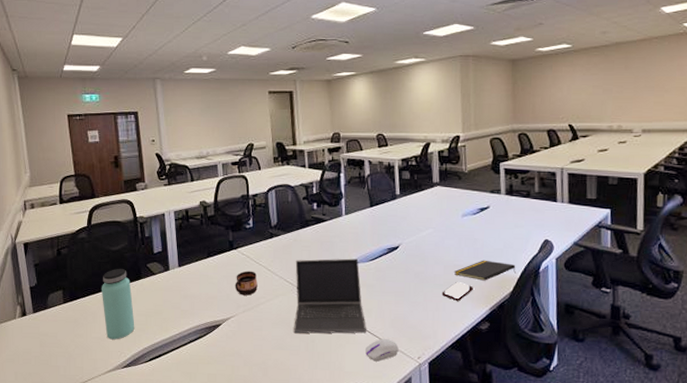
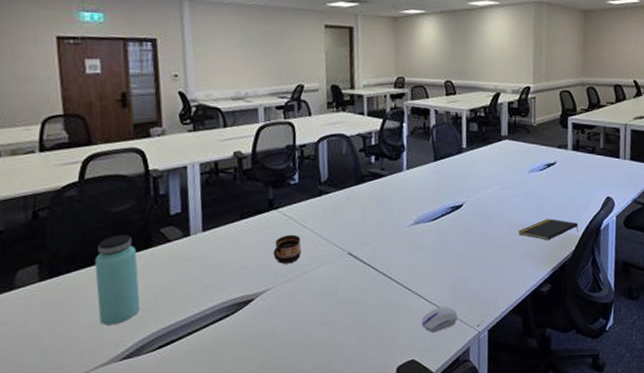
laptop computer: present [294,258,367,334] -> none [342,218,425,306]
smartphone: present [441,282,473,301] -> none [504,242,537,262]

